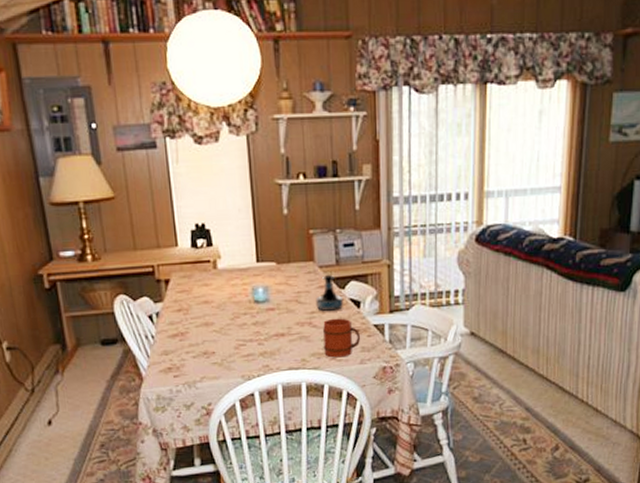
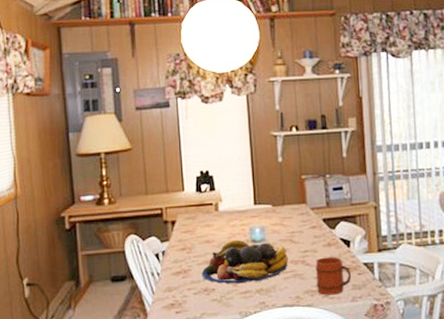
fruit bowl: none [200,300,294,347] -> present [201,239,288,284]
tequila bottle: present [315,274,344,311] -> none [308,215,335,250]

